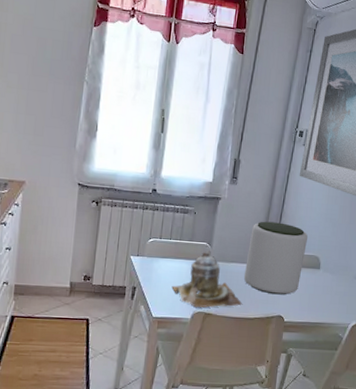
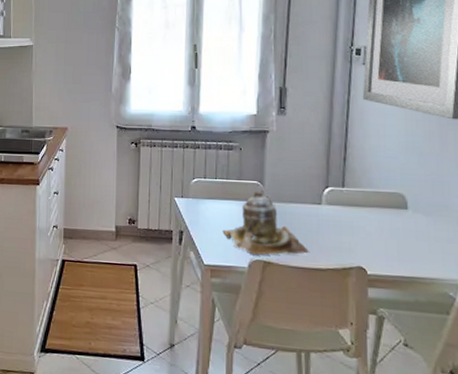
plant pot: present [244,221,308,295] -> none [308,154,385,242]

